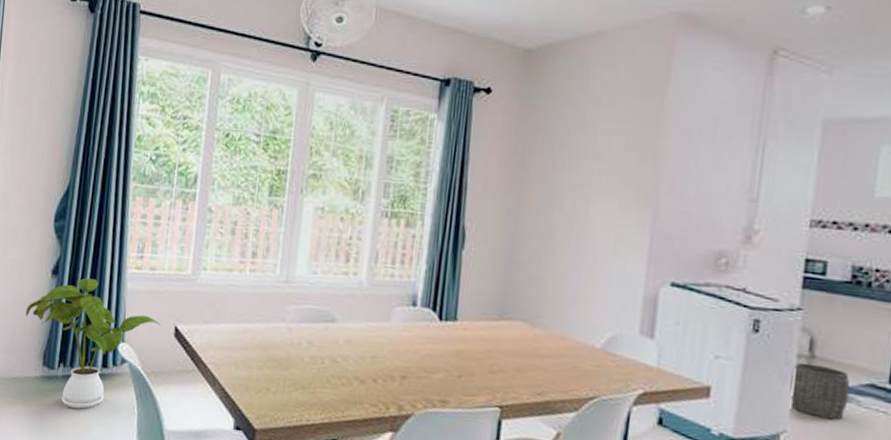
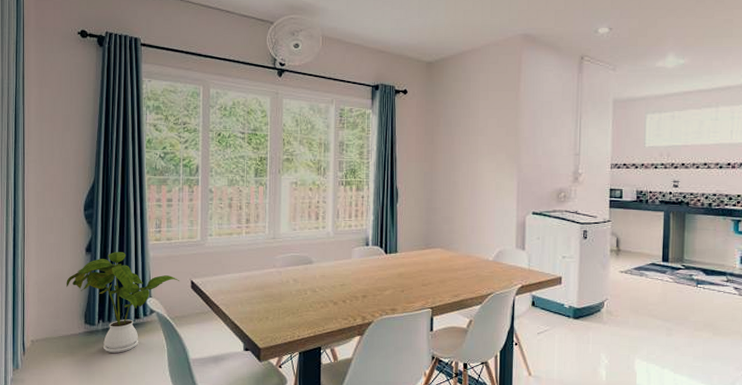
woven basket: present [789,362,851,421] -> none [607,254,641,289]

